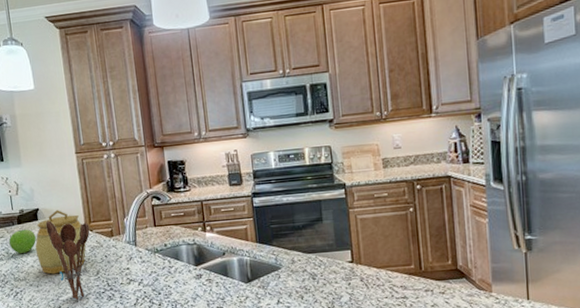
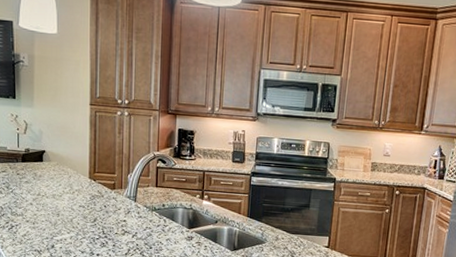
fruit: present [8,229,36,254] -> none [10,167,38,191]
jar: present [35,210,87,274] -> none [36,155,87,215]
utensil holder: present [45,220,90,300] -> none [50,164,93,242]

